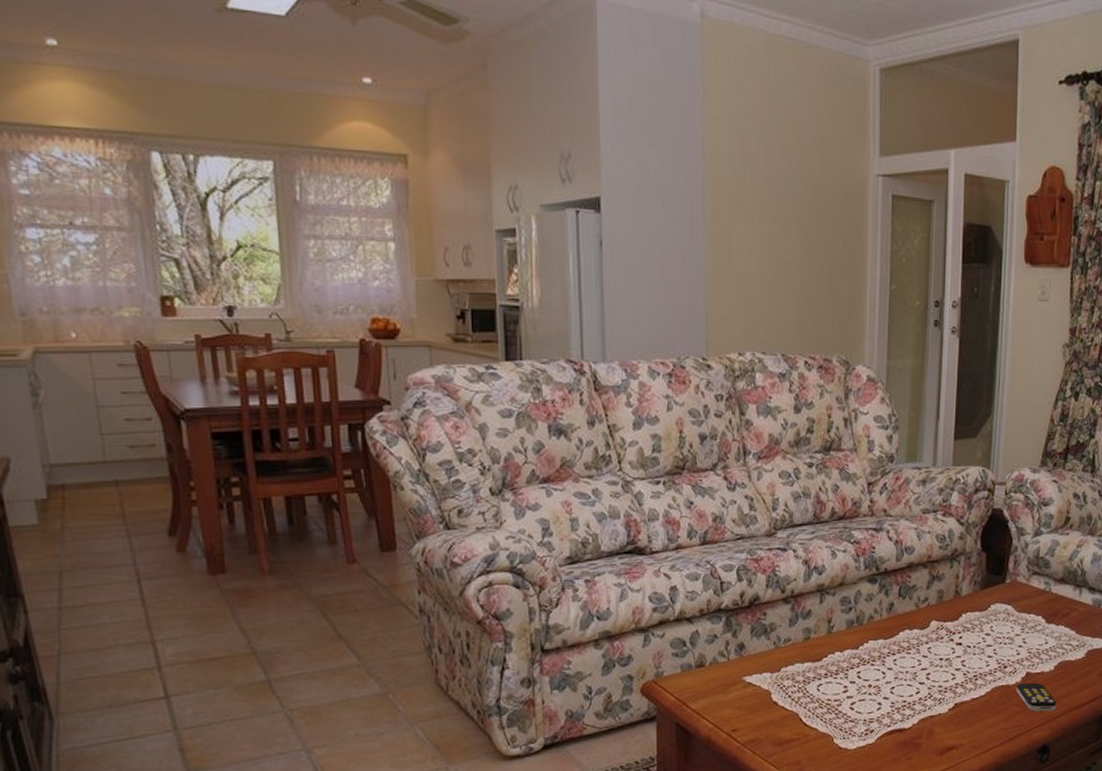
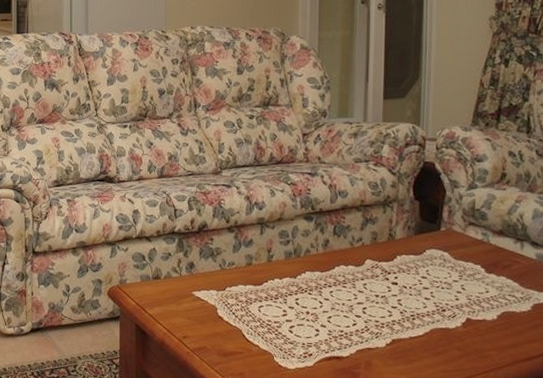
remote control: present [1016,682,1057,712] -> none [456,328,502,361]

